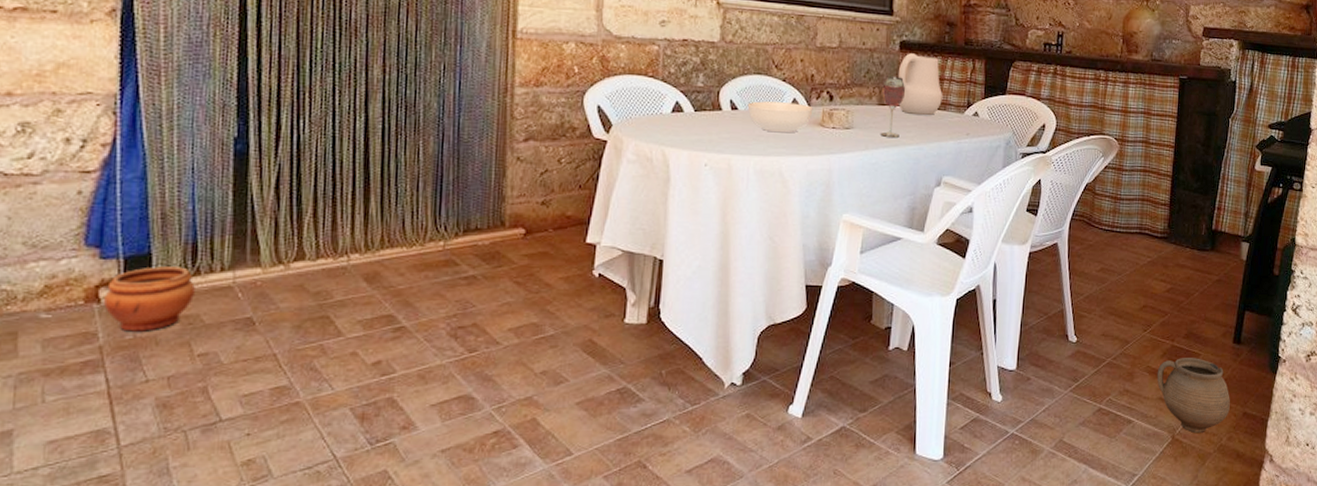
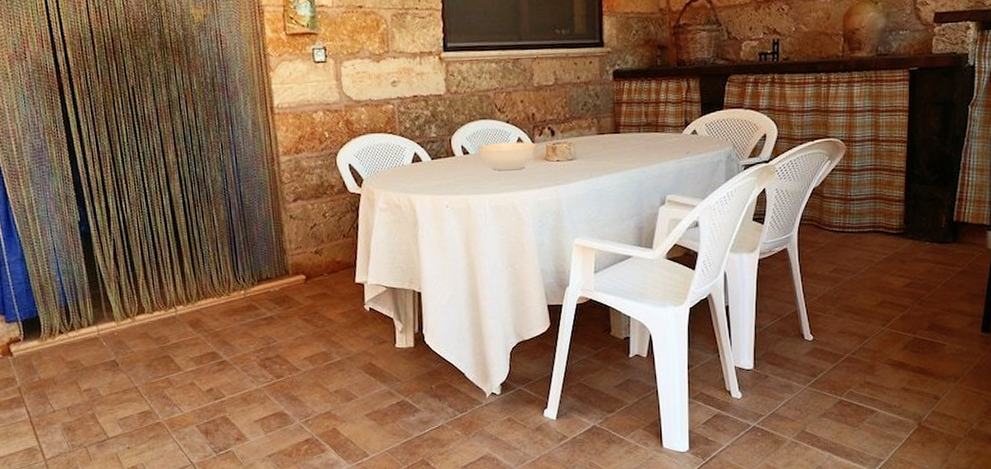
planter pot: present [104,266,195,332] -> none [14,325,74,376]
wineglass: present [881,76,906,137] -> none [600,105,623,164]
pitcher: present [898,53,942,116] -> none [614,81,659,140]
pottery: present [1156,358,1230,433] -> none [899,348,980,420]

